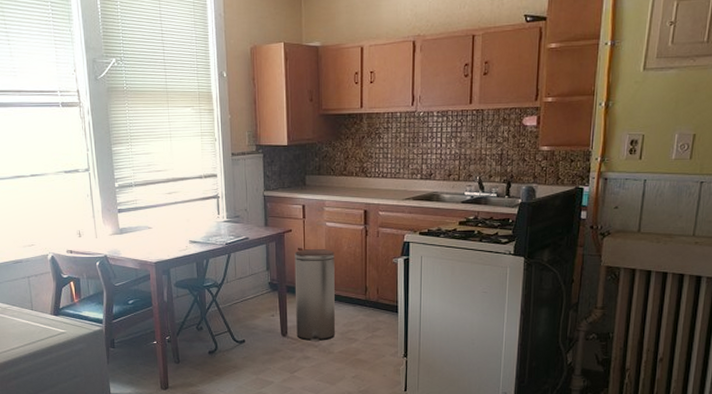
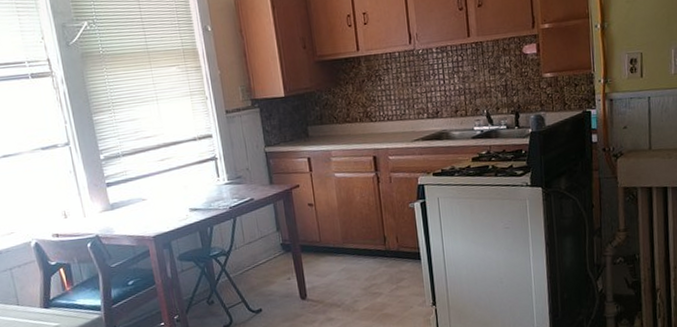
pedal bin: present [294,249,336,342] -> none [305,201,358,302]

